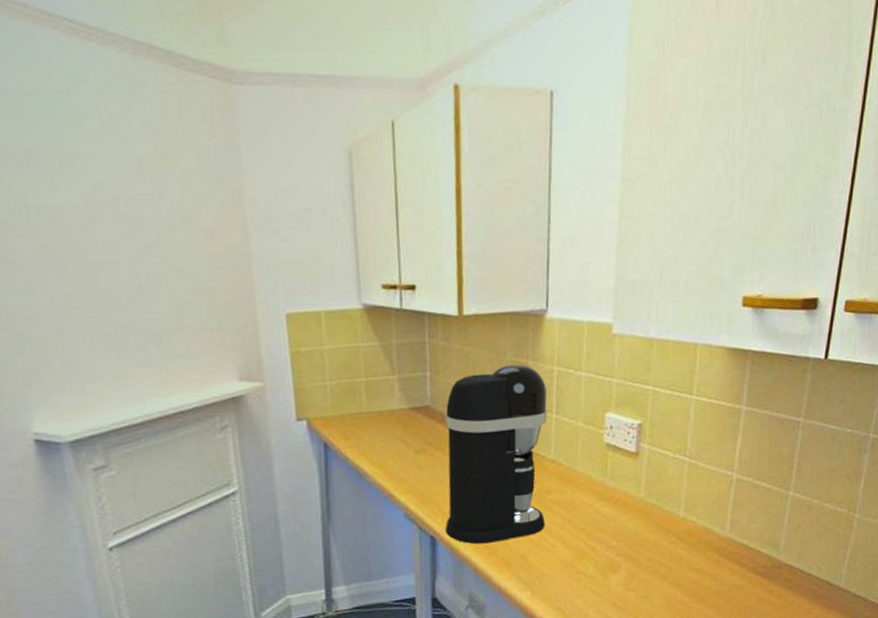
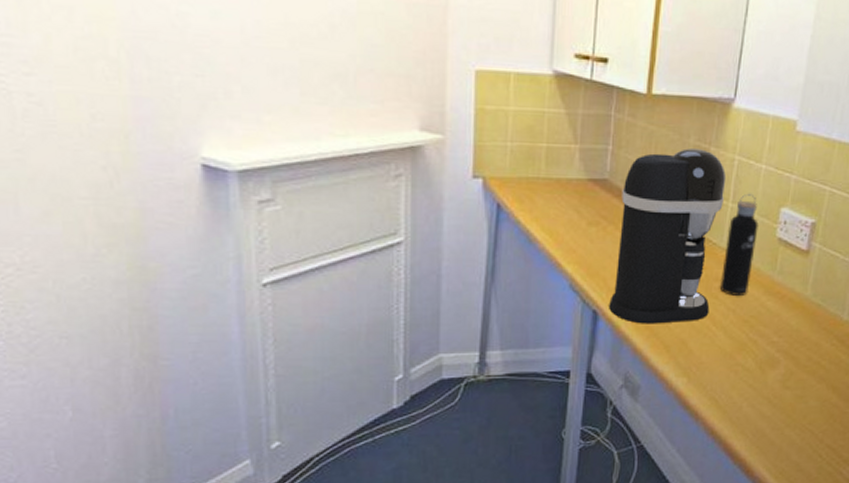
water bottle: none [553,402,585,506] -> present [721,193,759,296]

